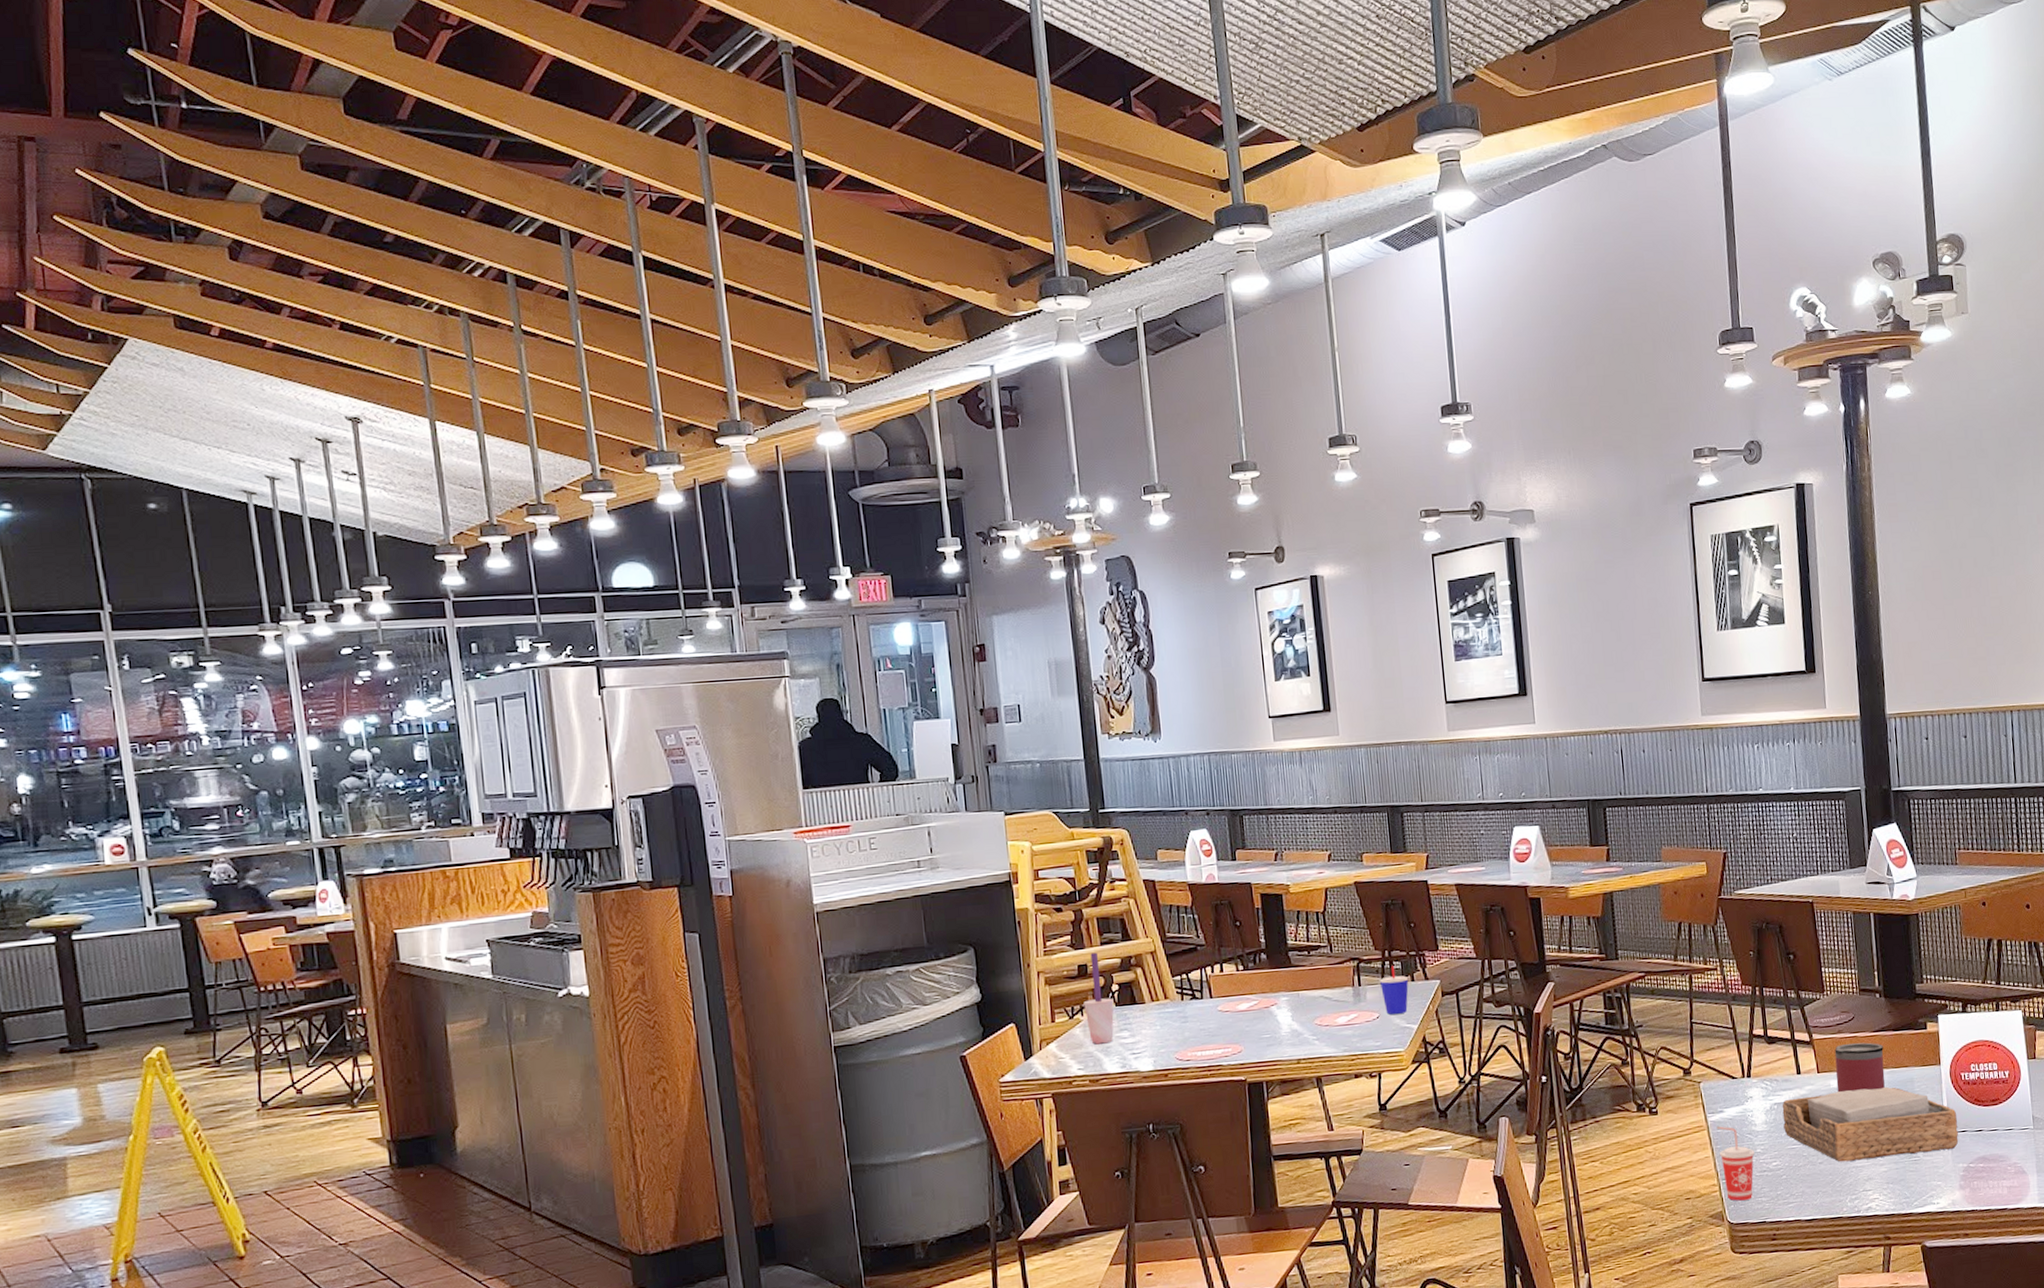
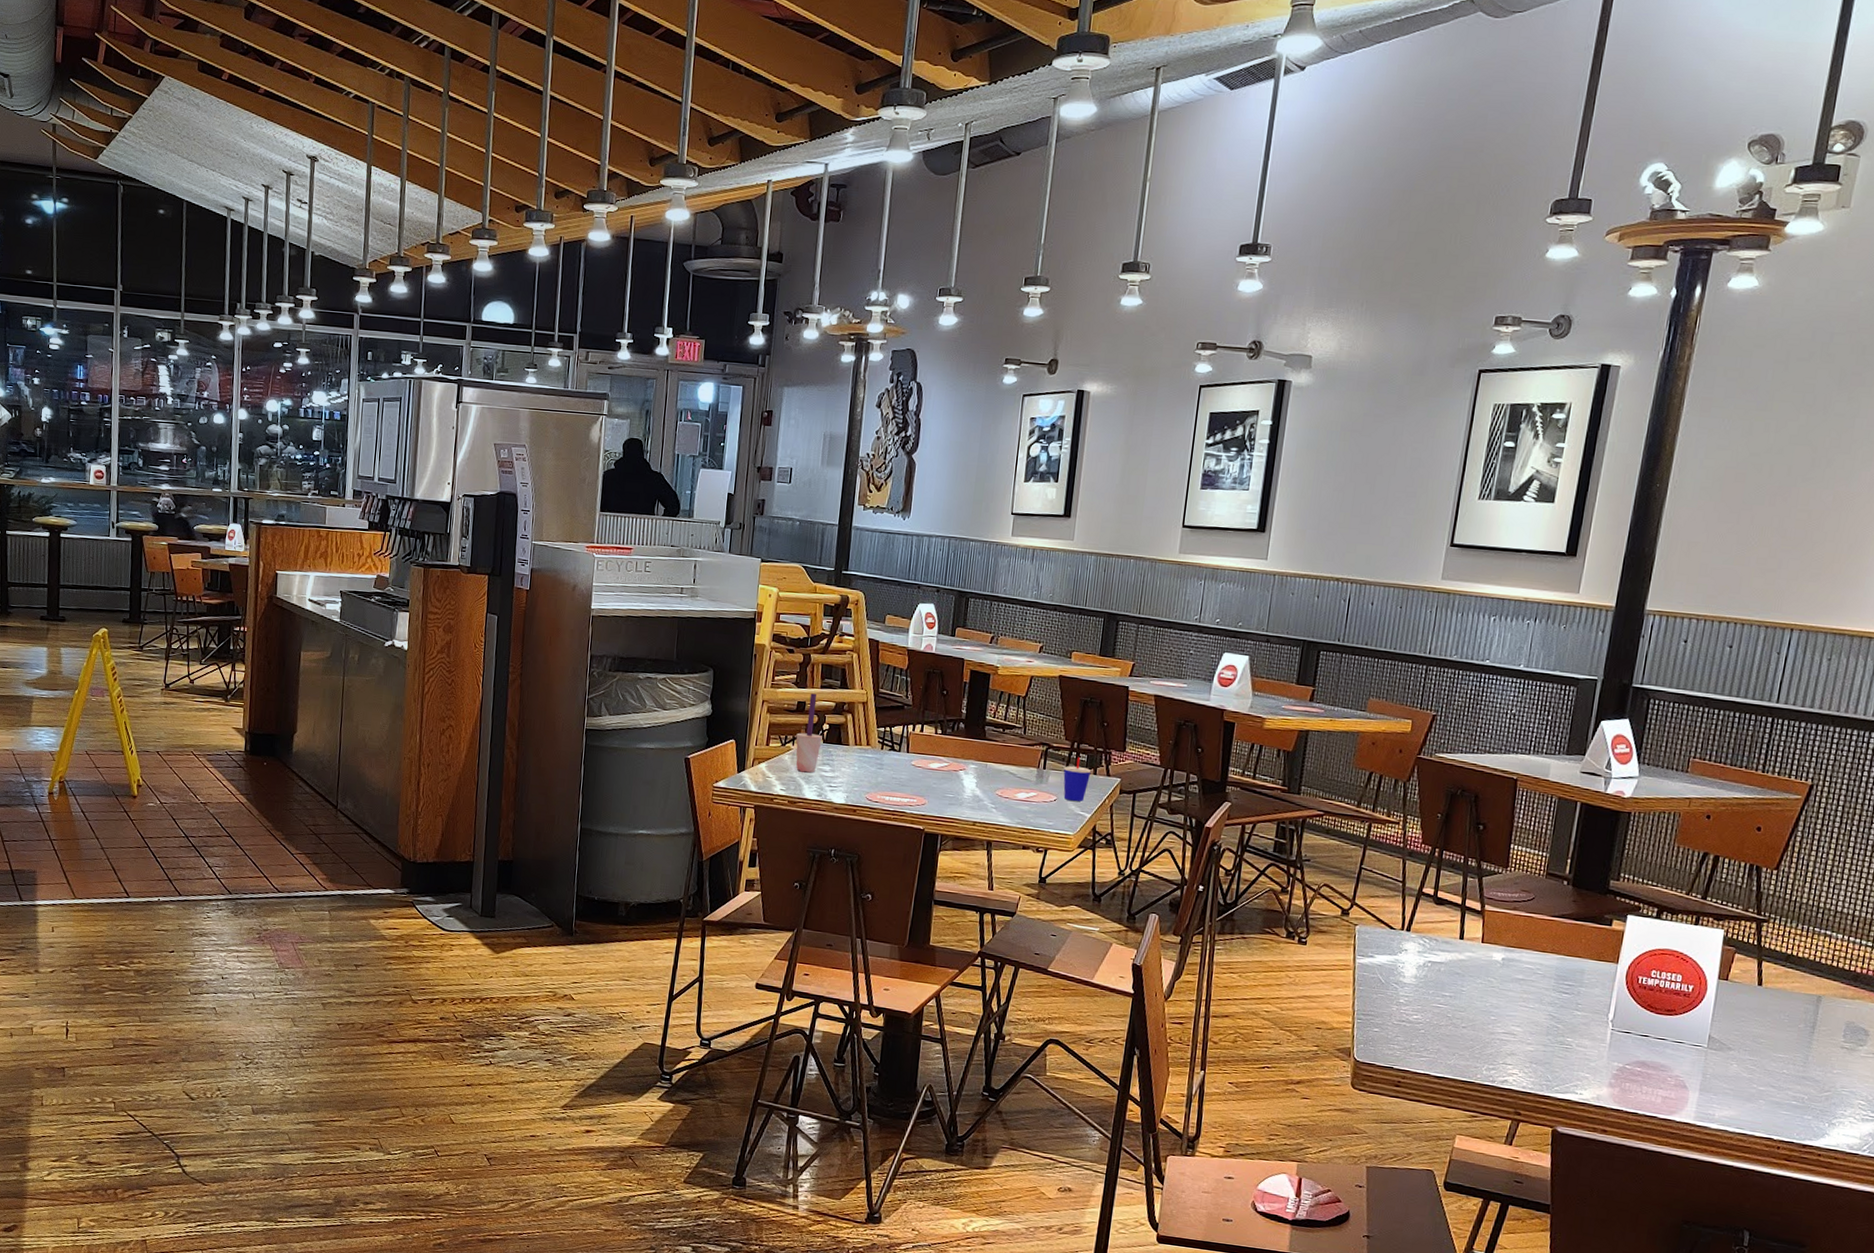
beverage cup: present [1716,1126,1755,1201] -> none [1358,969,1397,1044]
napkin holder: present [1782,1086,1959,1162] -> none [1433,960,1624,1047]
beverage cup: present [1834,1042,1885,1093] -> none [1498,921,1559,973]

